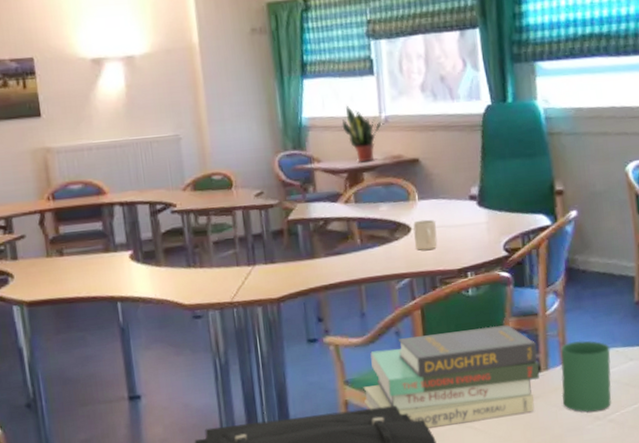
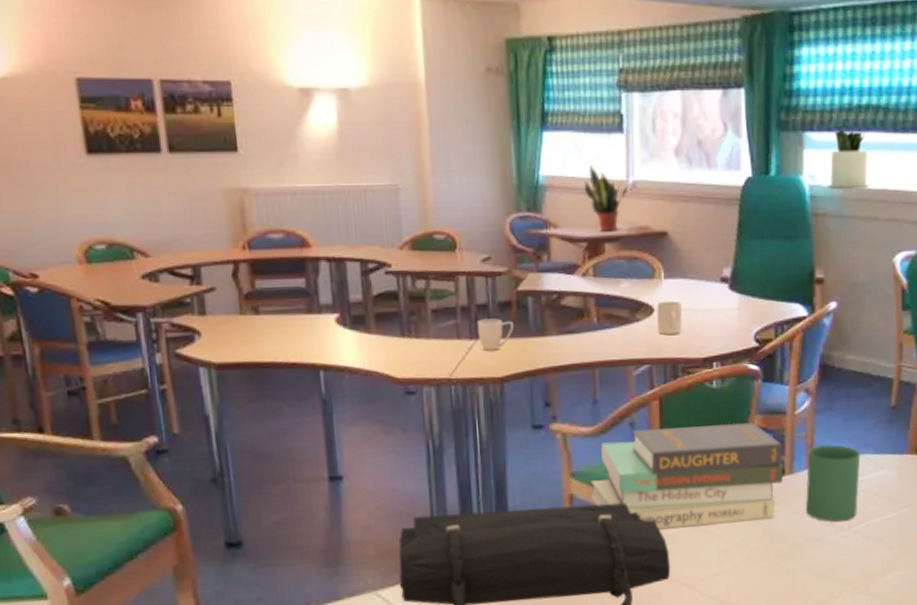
mug: none [253,245,286,275] -> present [477,318,514,351]
planter: none [560,54,599,110] -> present [827,126,870,190]

